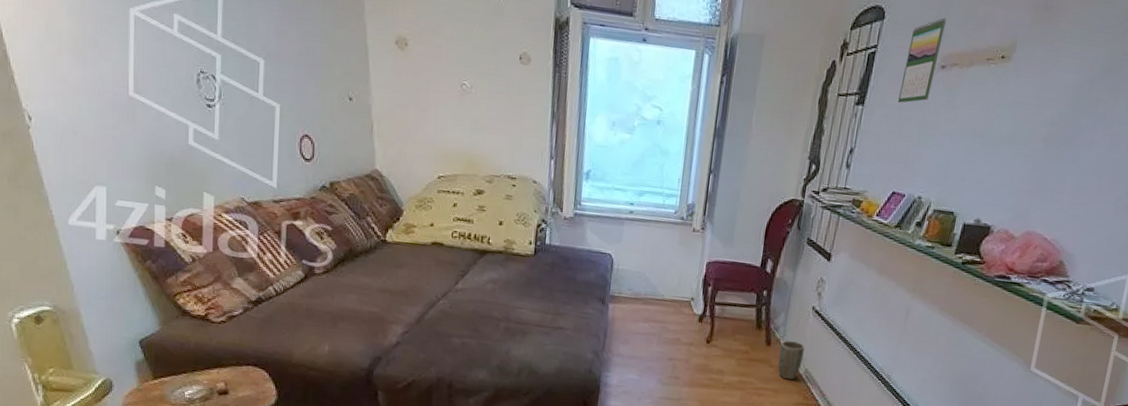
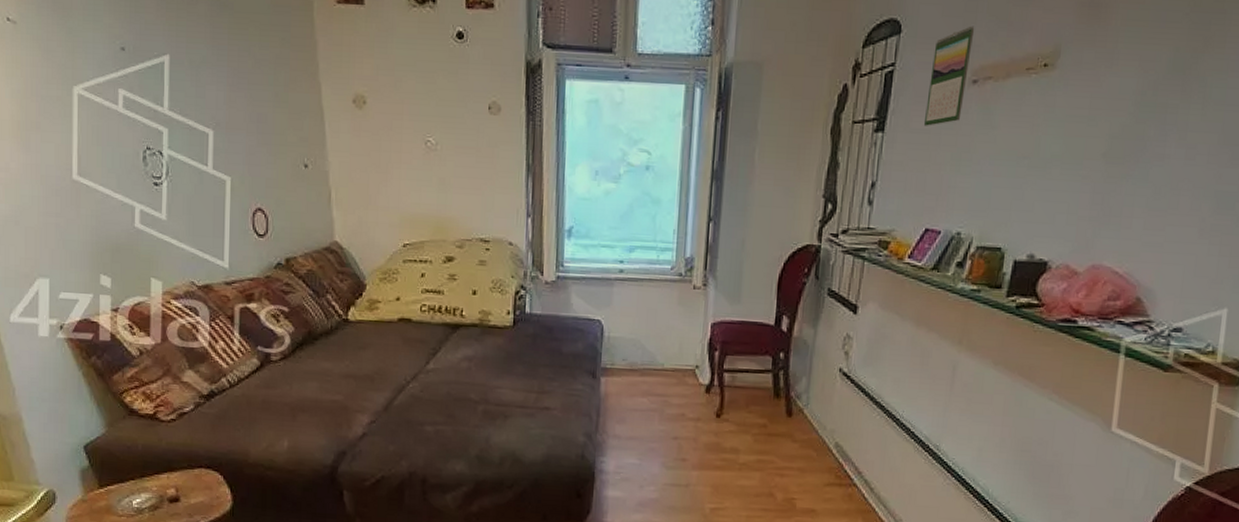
plant pot: present [777,341,805,380] -> none [802,410,833,456]

